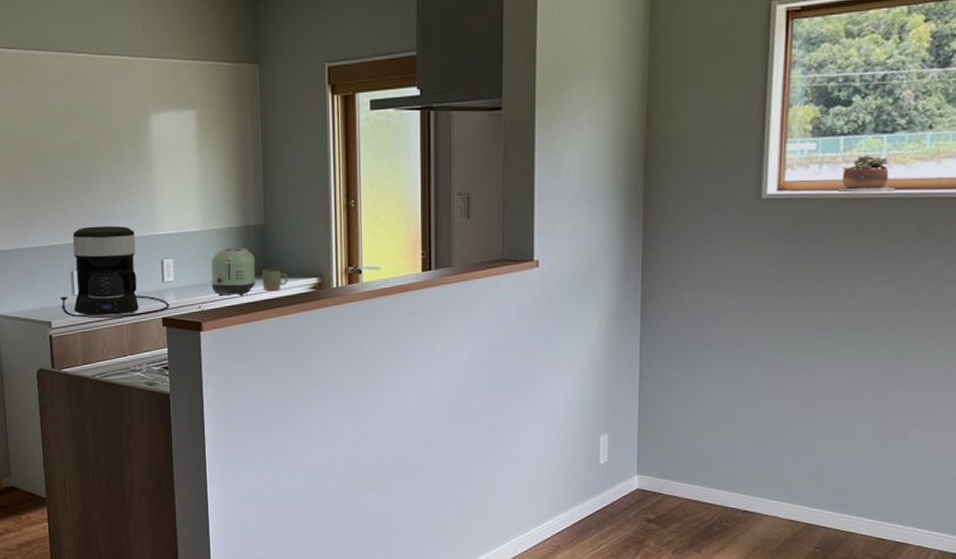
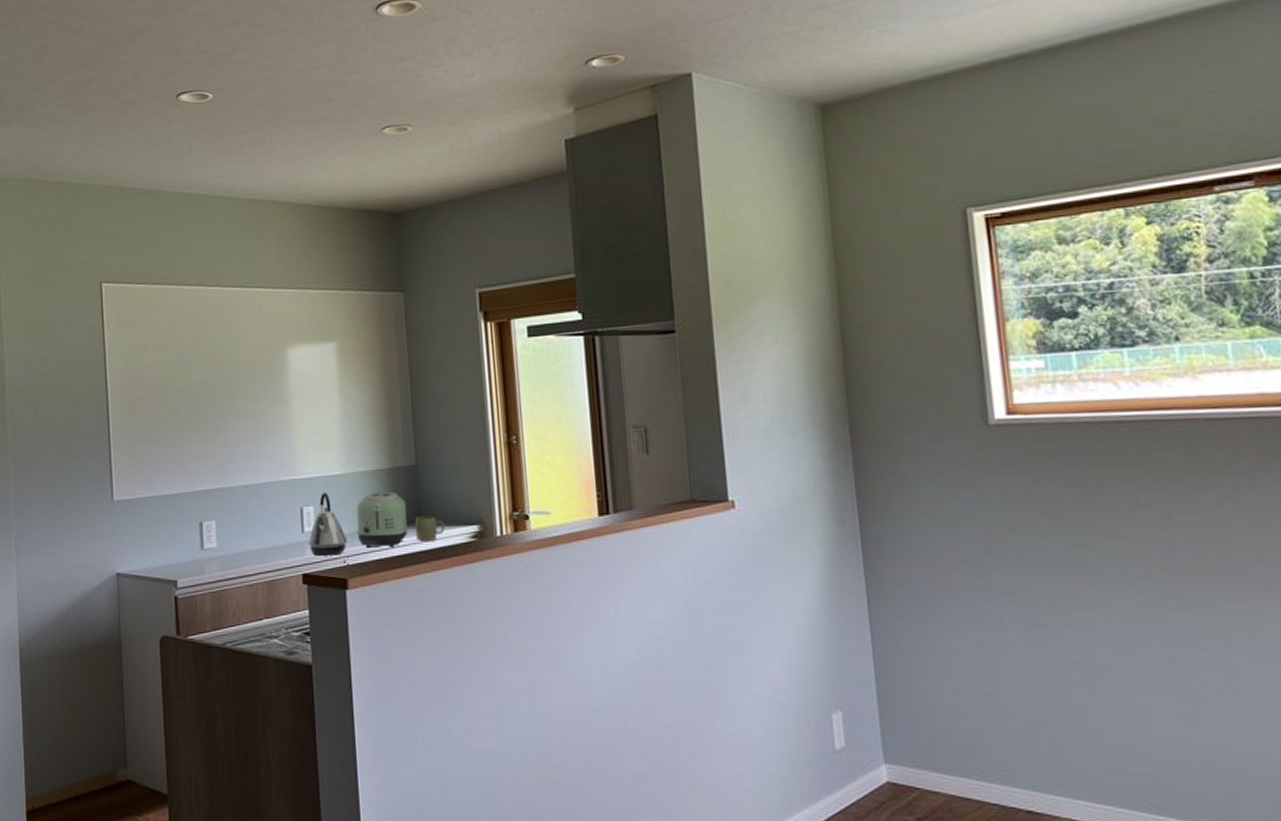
coffee maker: present [61,225,170,318] -> none [188,470,311,576]
kettle: none [168,247,203,302] -> present [308,493,348,556]
succulent plant: present [837,155,896,193] -> none [1078,371,1149,416]

